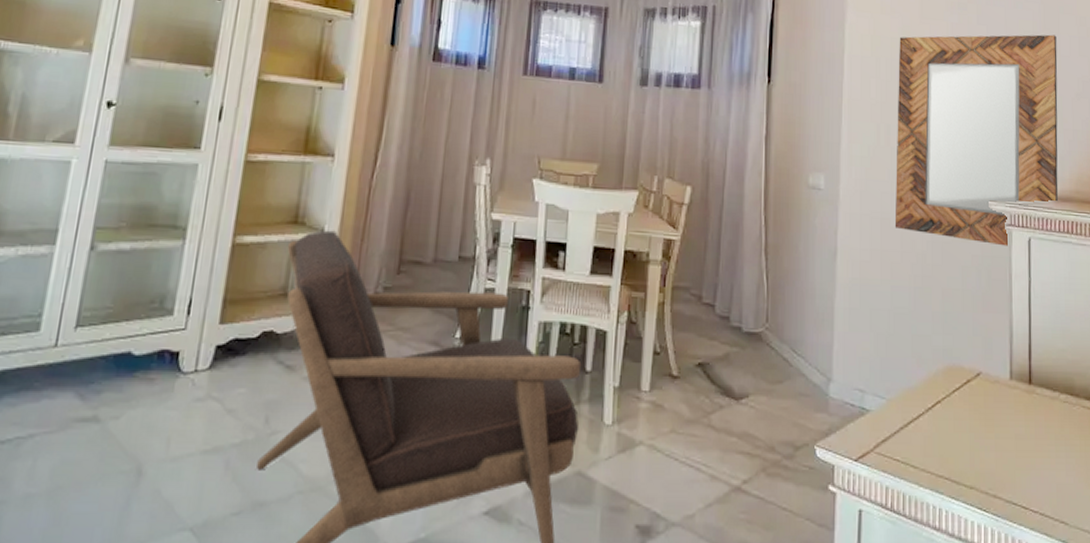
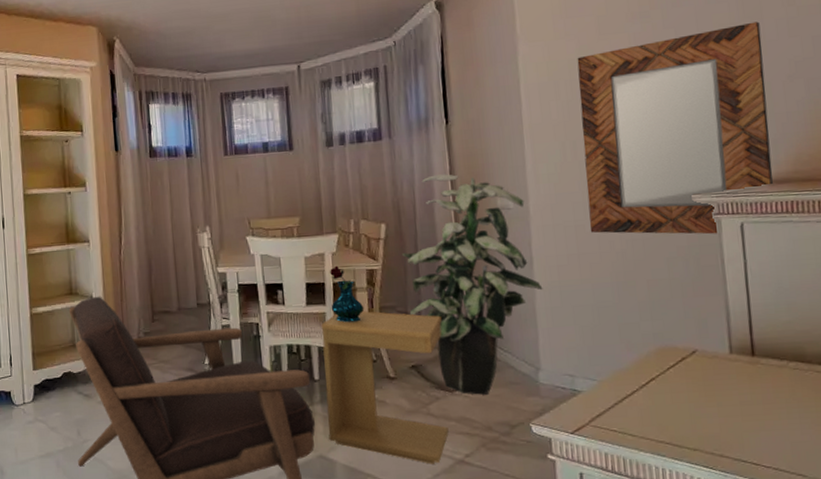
side table: none [592,290,737,491] -> present [321,311,449,464]
vase: none [618,229,655,302] -> present [330,265,365,323]
indoor plant: none [703,138,843,406] -> present [401,174,543,395]

